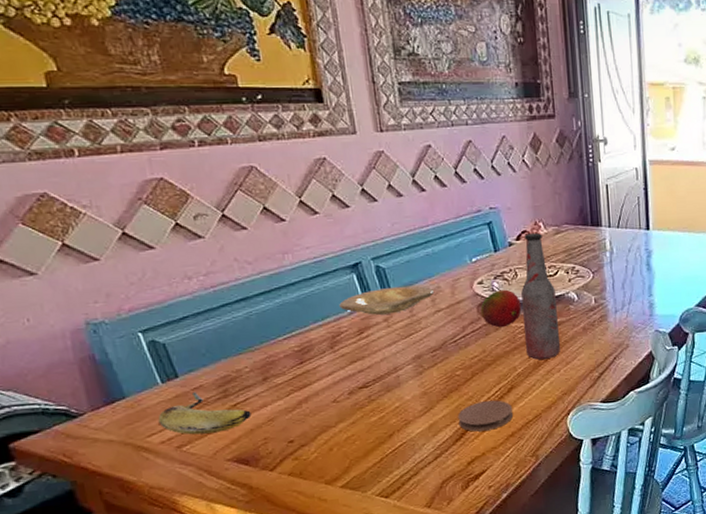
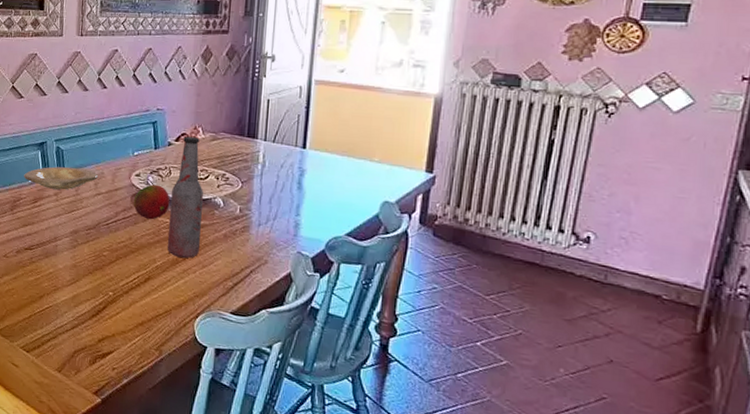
coaster: present [458,400,513,432] -> none [97,284,146,314]

